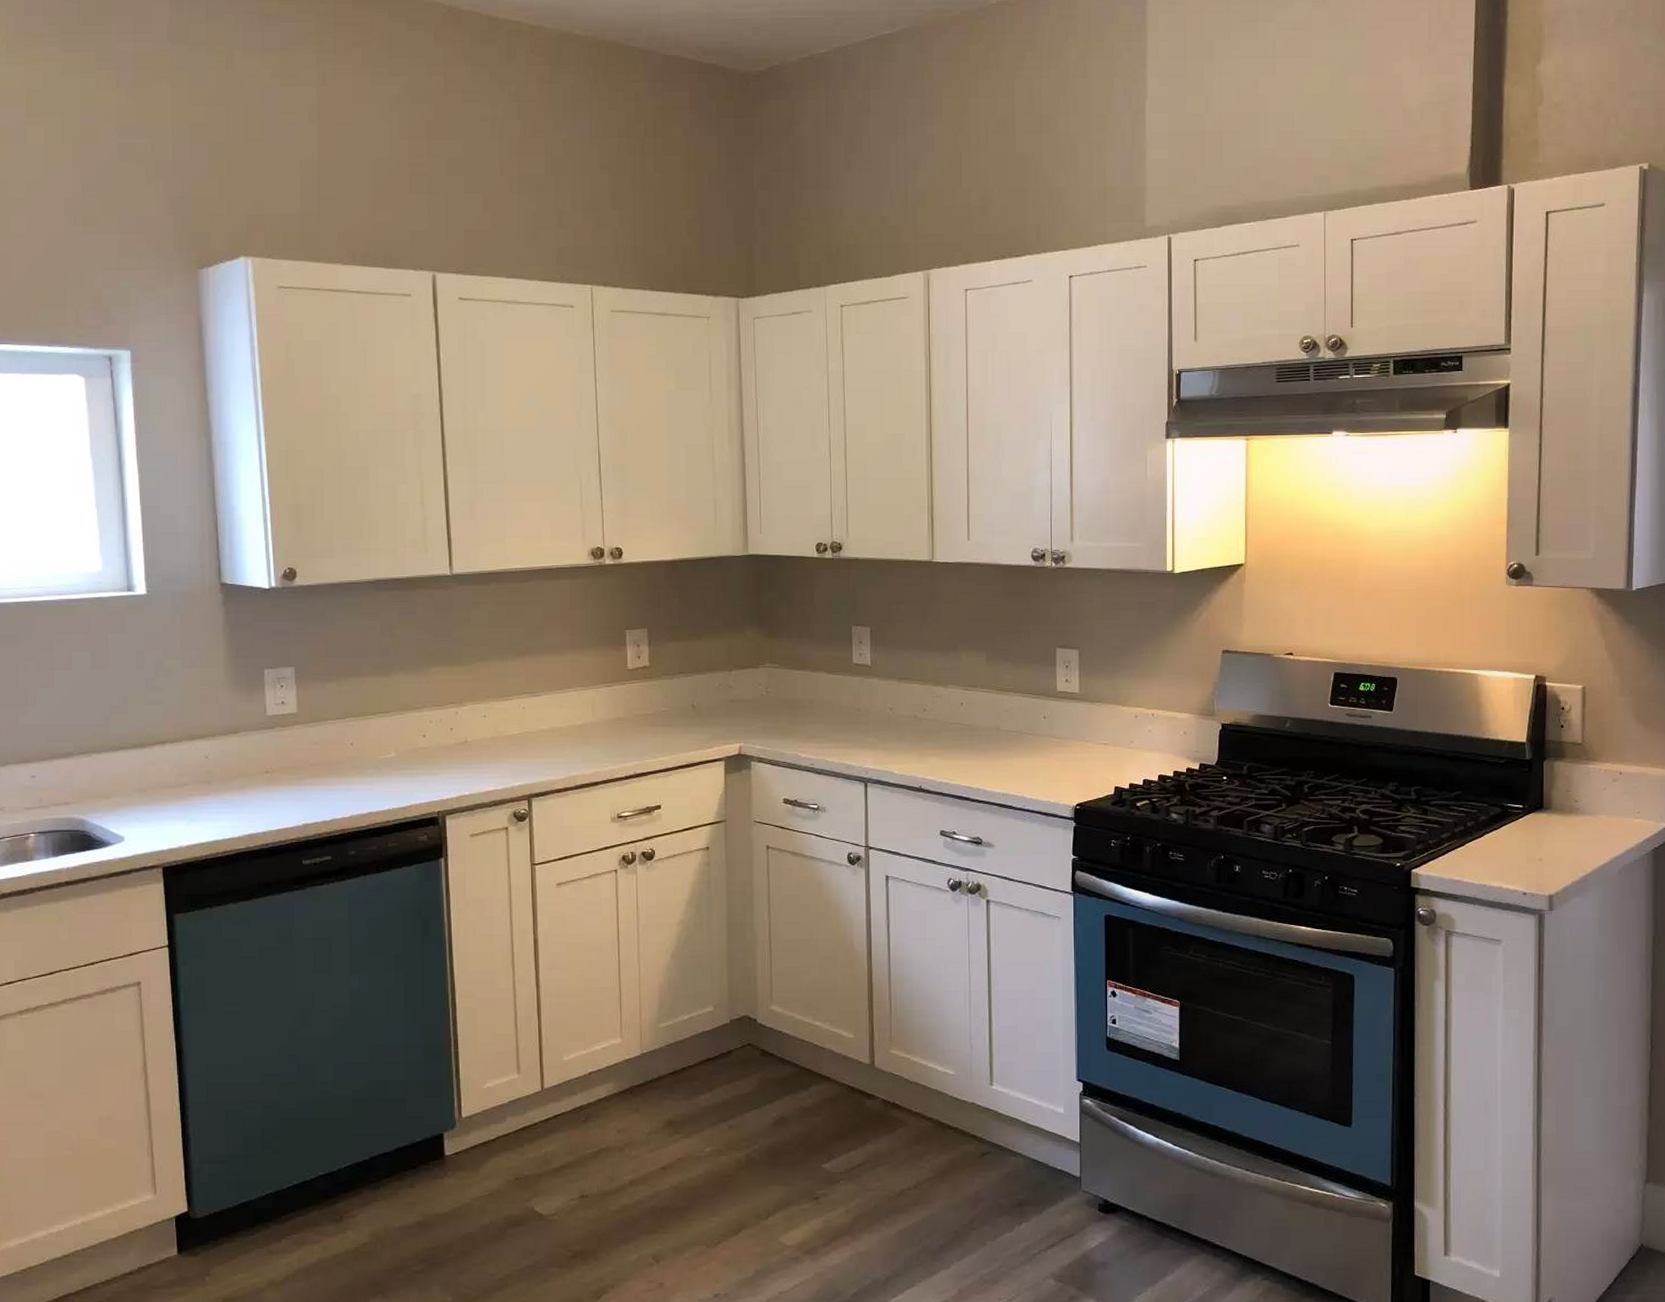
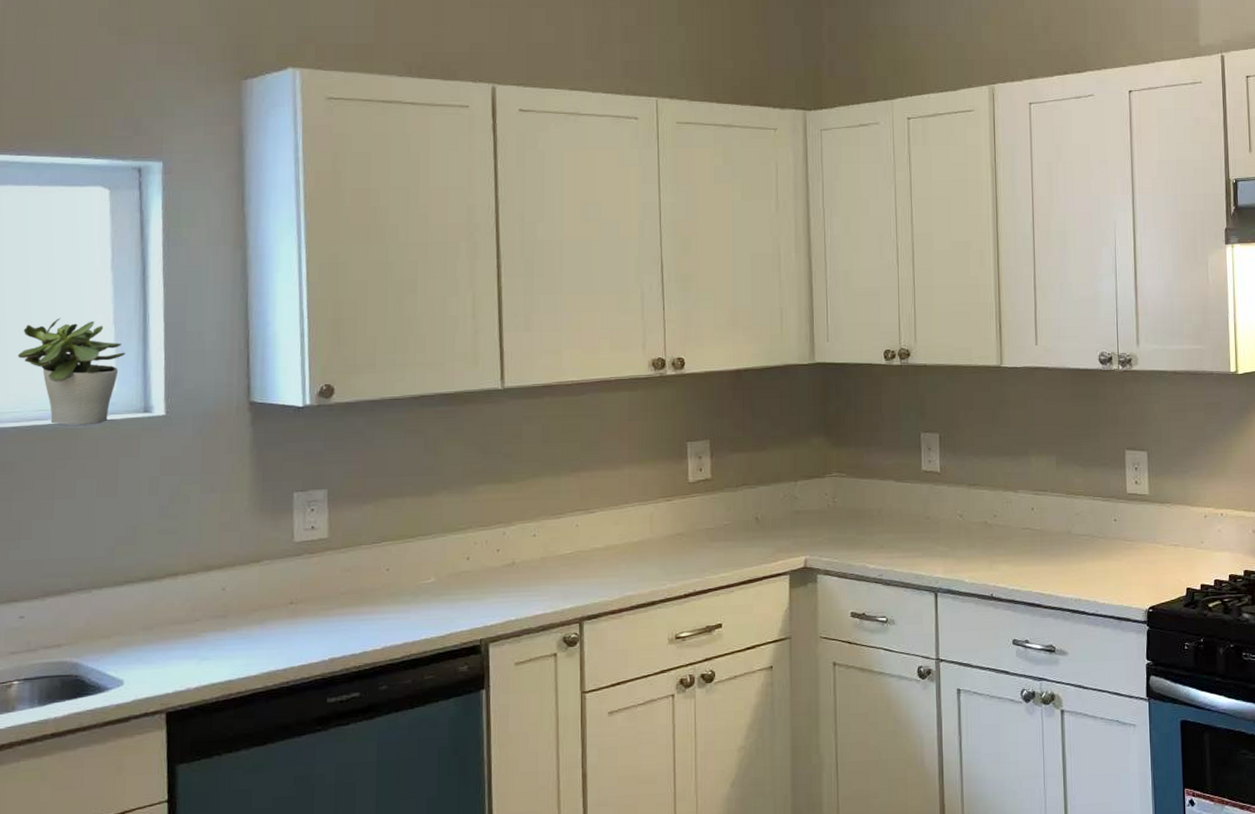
potted plant: none [14,500,109,602] -> present [18,318,126,426]

